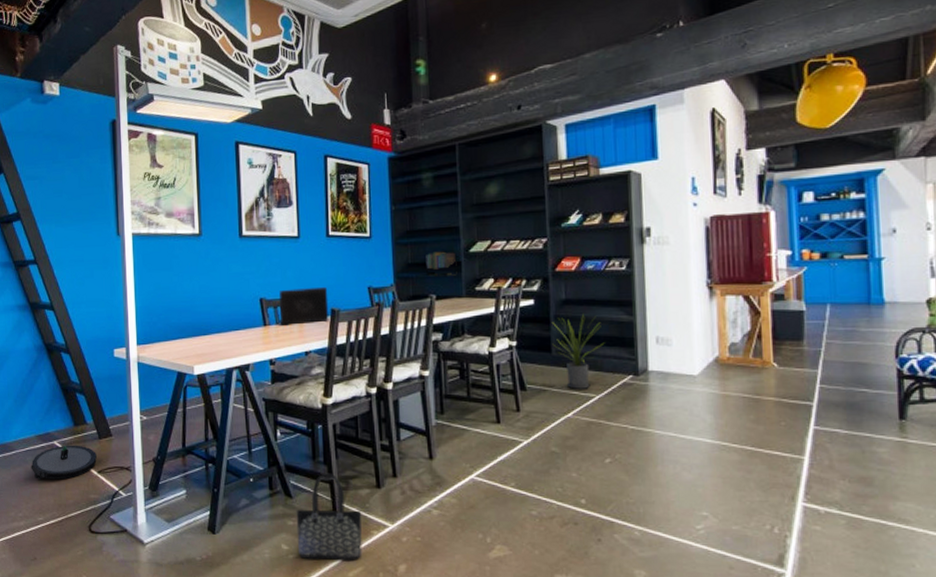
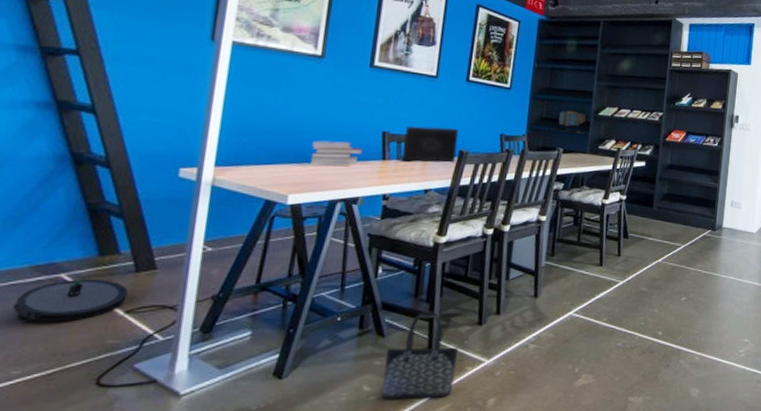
books: none [205,311,246,338] -> present [309,140,363,167]
house plant: present [551,314,605,389] -> none [655,178,695,239]

